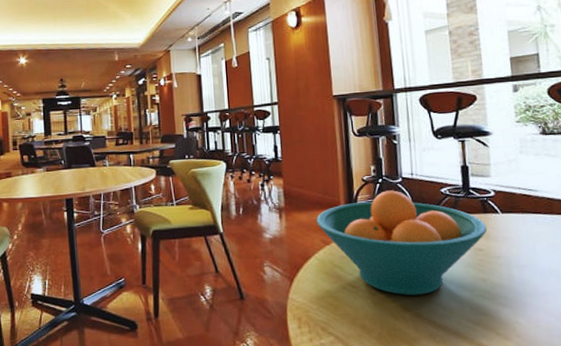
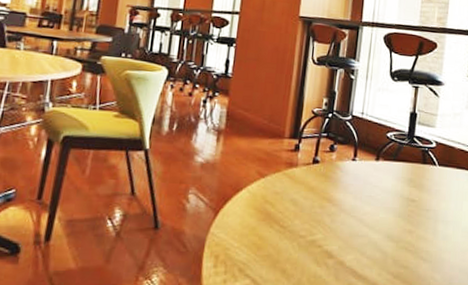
fruit bowl: present [316,190,487,296] -> none [256,127,423,242]

